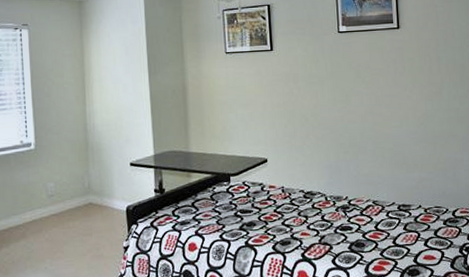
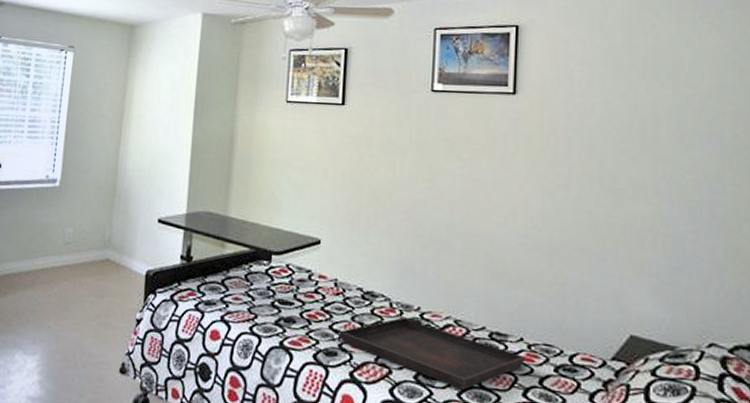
serving tray: none [290,206,423,250] -> present [339,317,525,390]

